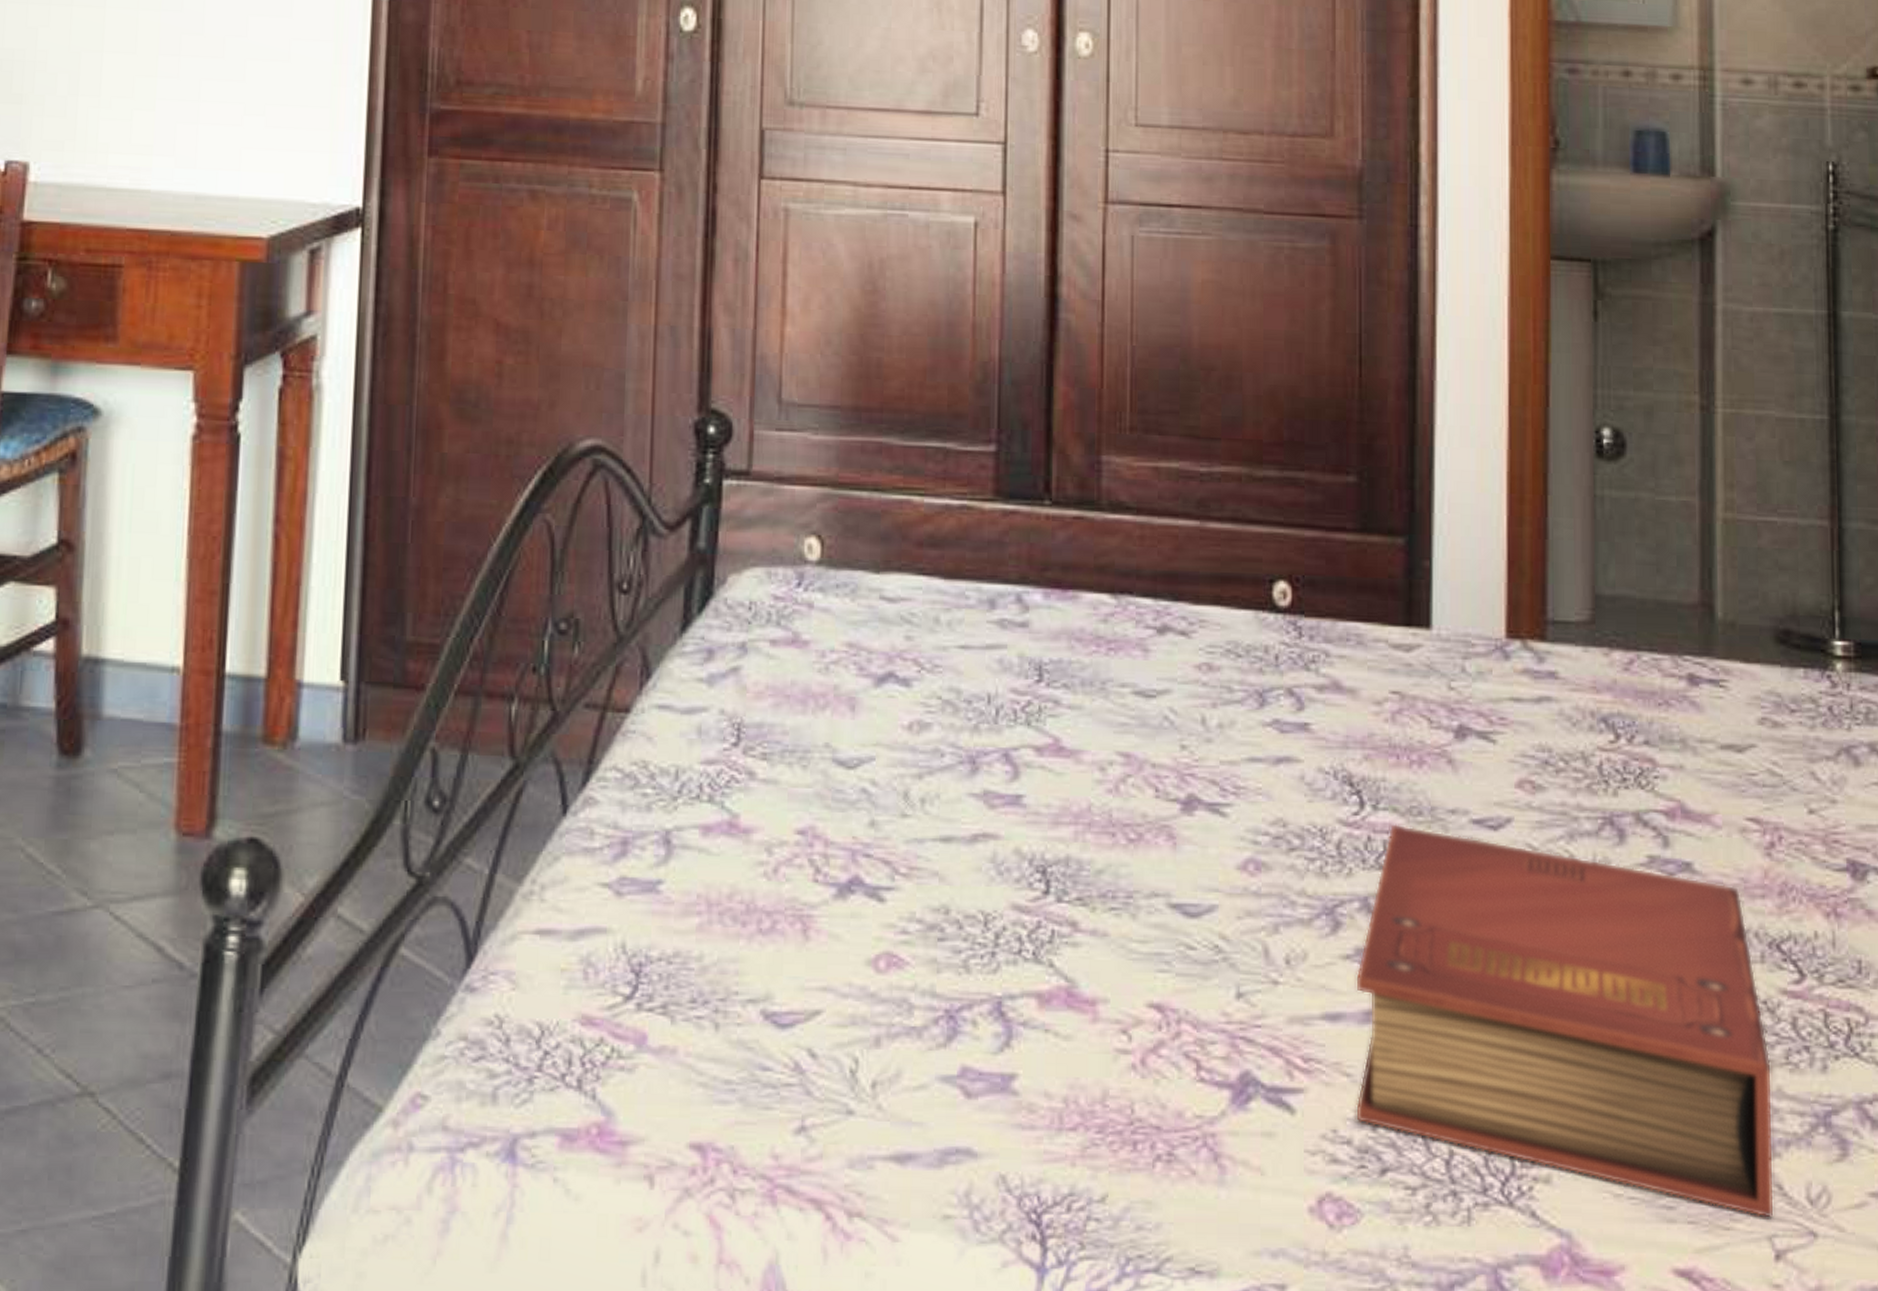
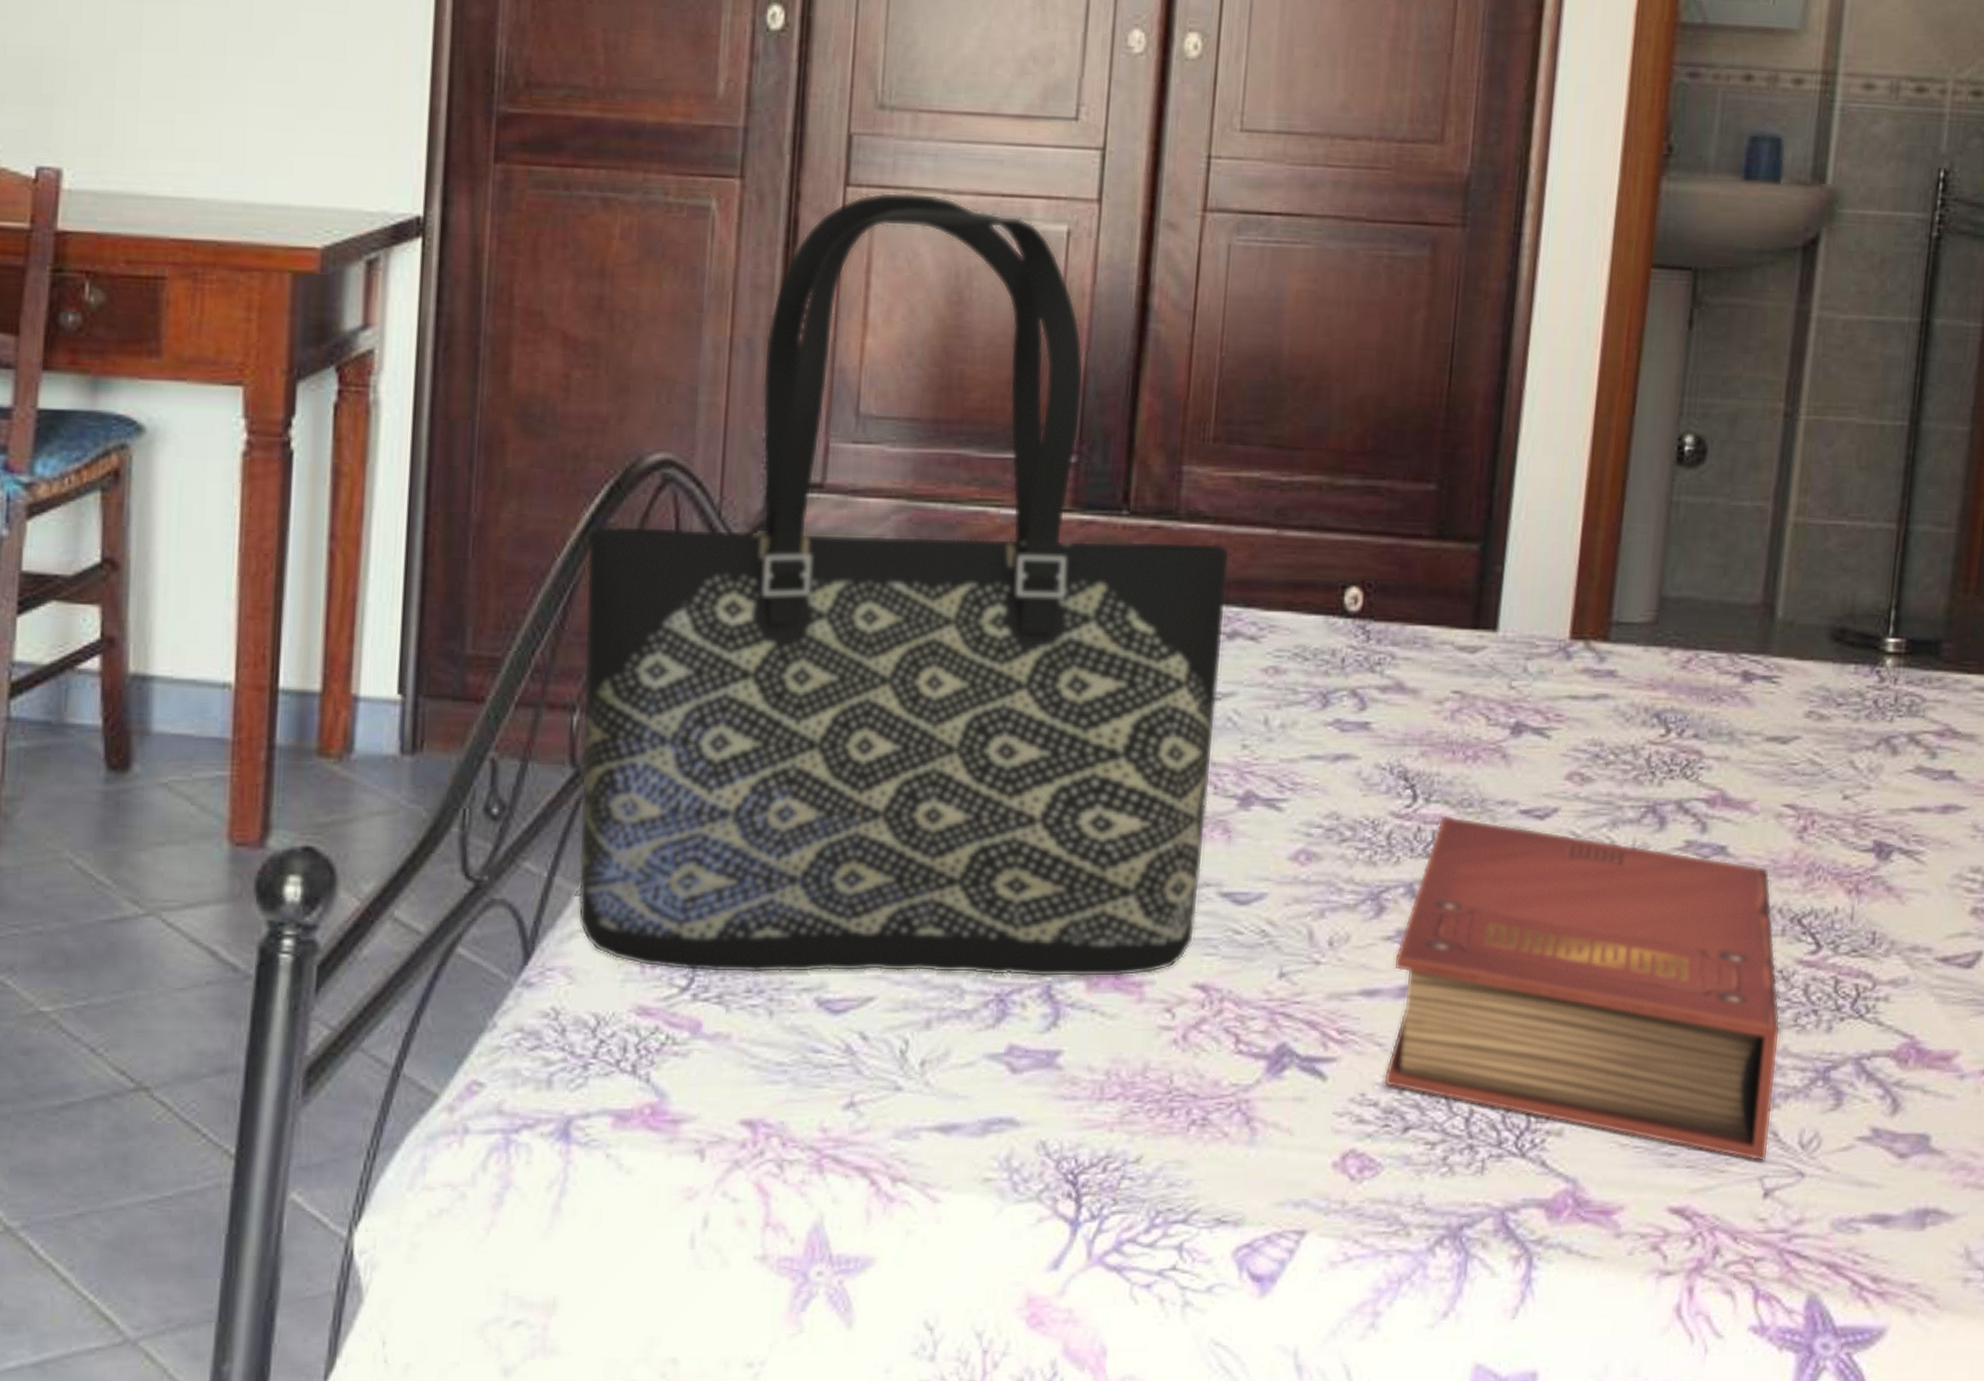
tote bag: none [519,184,1155,994] -> present [577,192,1230,977]

